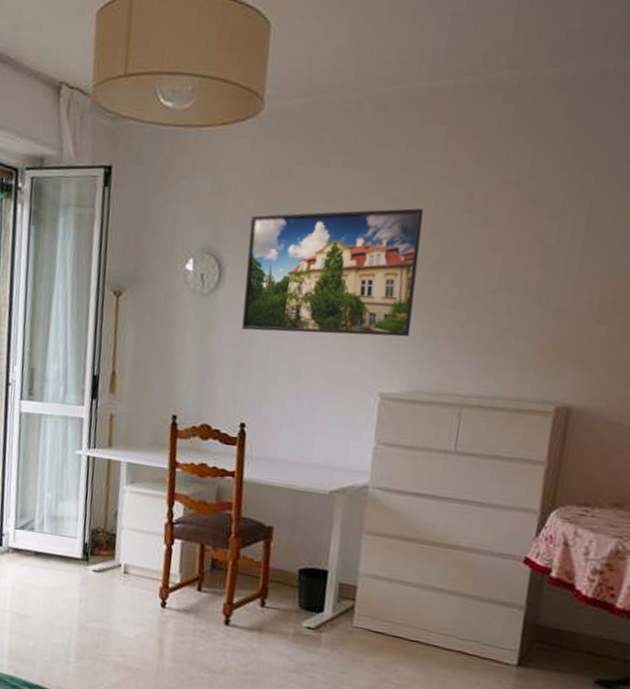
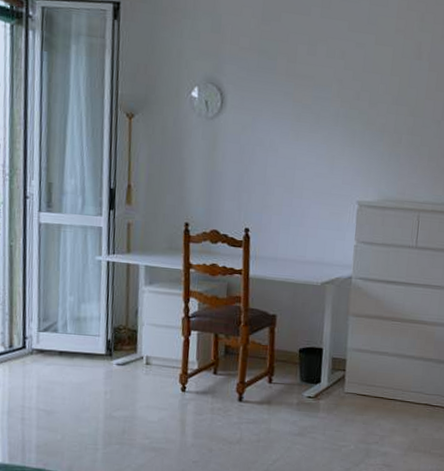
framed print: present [241,207,424,337] -> none [242,52,385,156]

